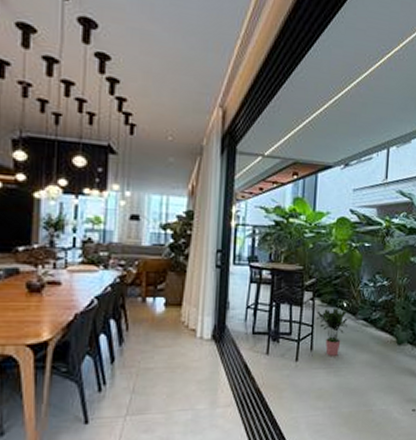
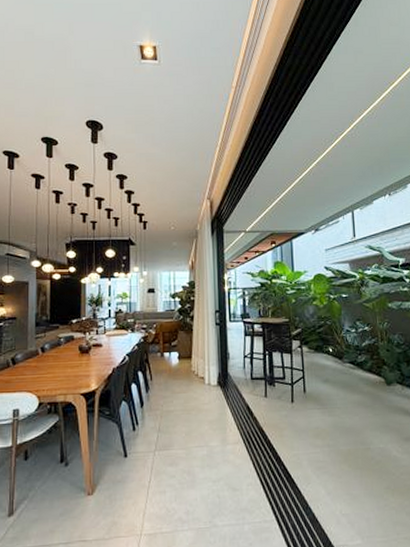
potted plant: present [316,308,348,356] -> none [306,353,335,397]

